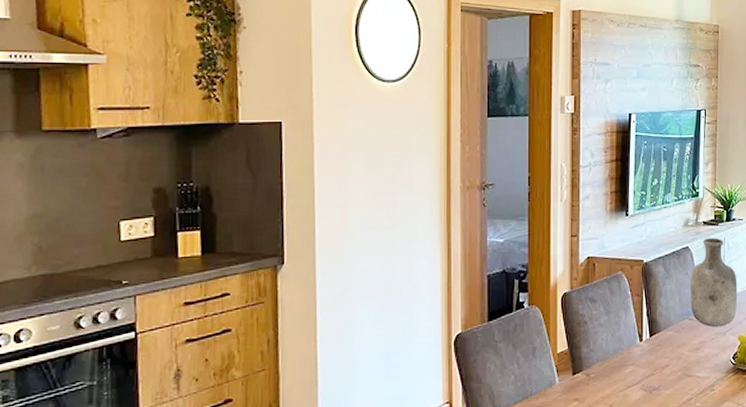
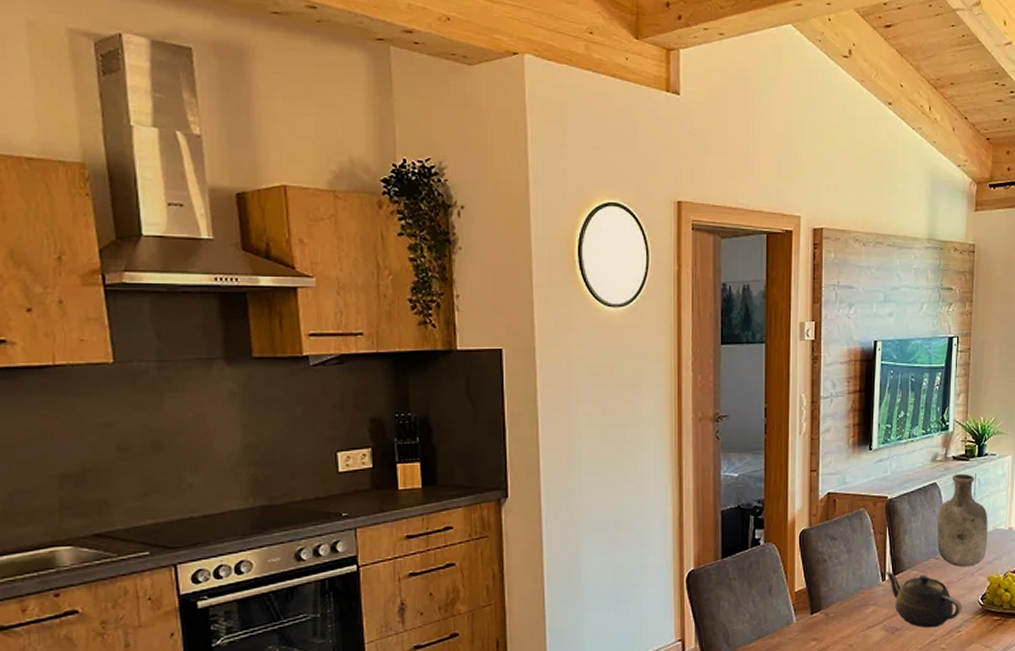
teapot: none [643,332,715,387] -> present [885,571,962,628]

